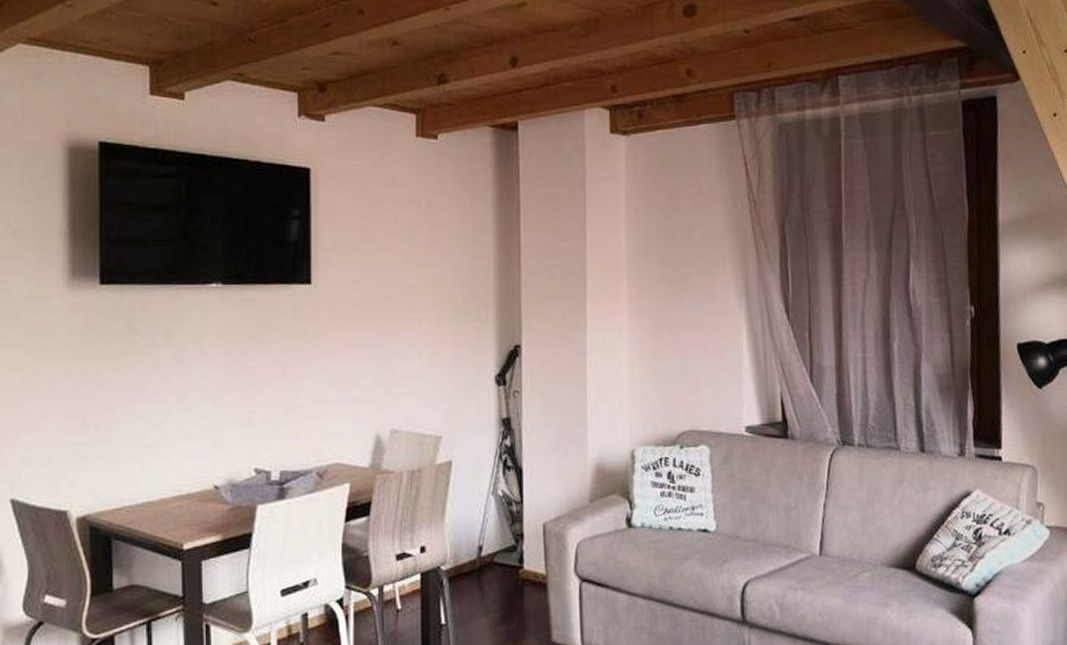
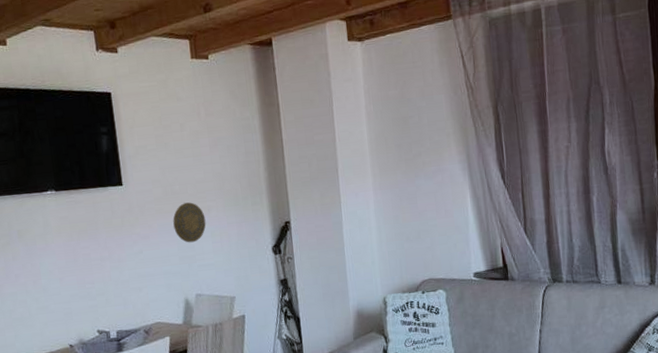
decorative plate: none [371,312,414,363] -> present [173,202,206,243]

